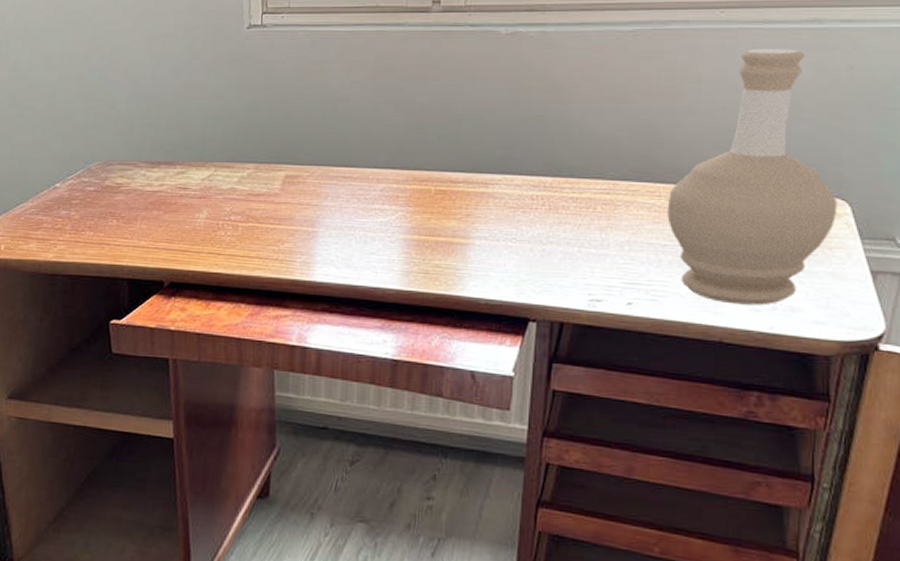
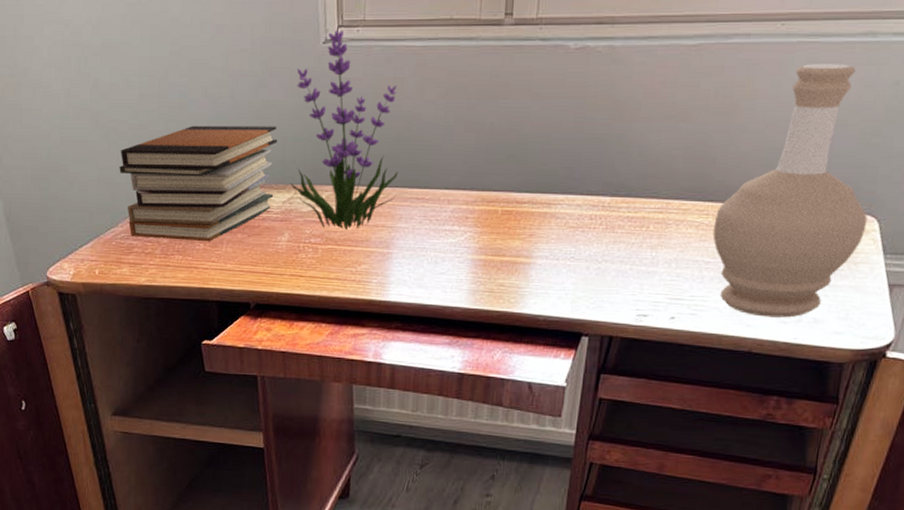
book stack: none [33,104,198,219] -> present [119,125,278,242]
plant: none [210,16,324,209] -> present [290,29,399,231]

